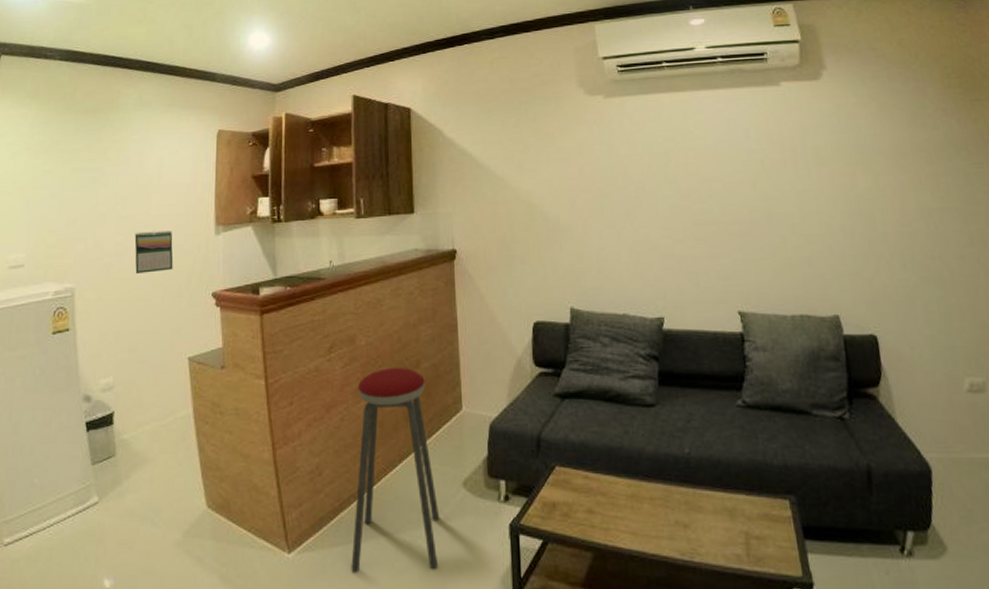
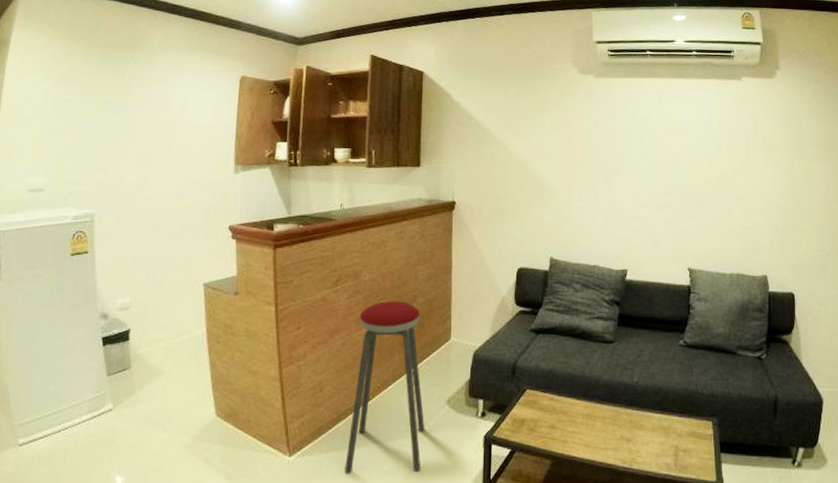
calendar: present [134,231,173,273] -> none [155,165,193,204]

